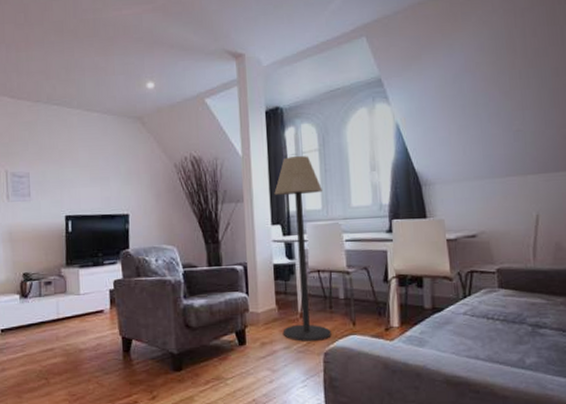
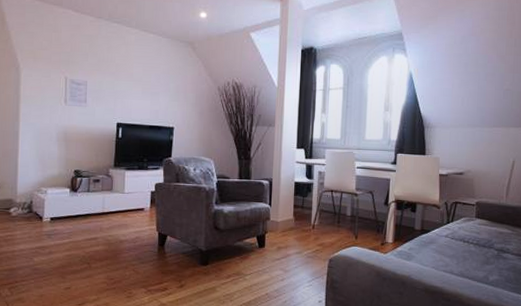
floor lamp: present [274,156,332,342] -> none [296,91,342,249]

